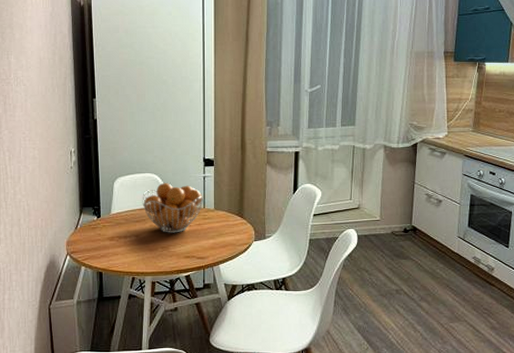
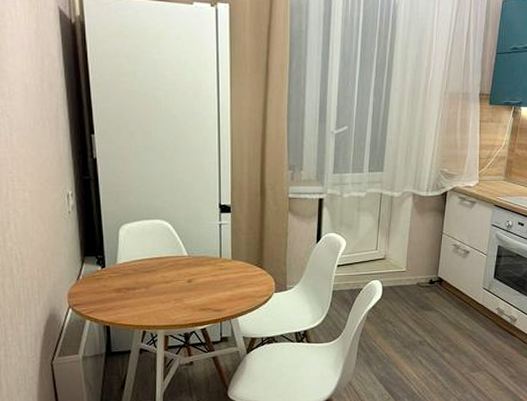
fruit basket: present [142,183,204,233] -> none [151,231,220,284]

